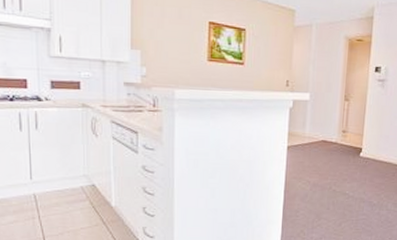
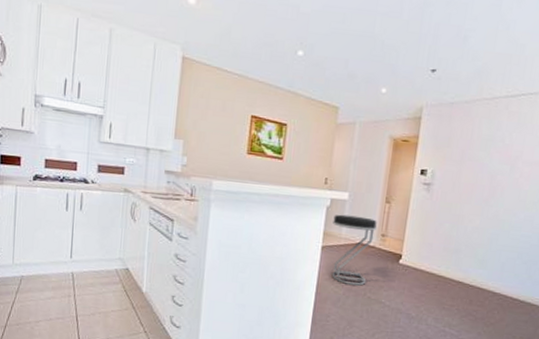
stool: none [296,114,339,180] -> present [332,214,378,286]

